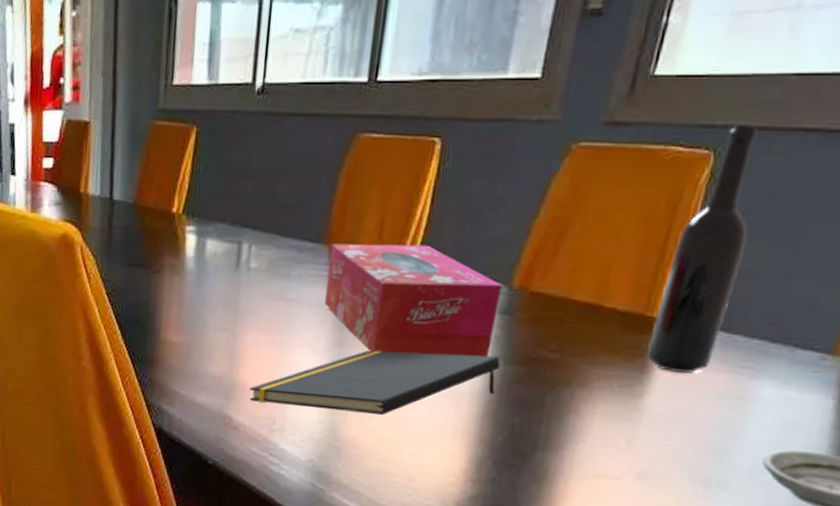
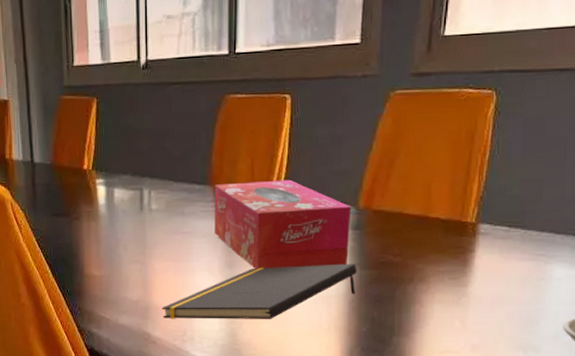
bottle: present [647,125,758,373] -> none [467,69,528,264]

